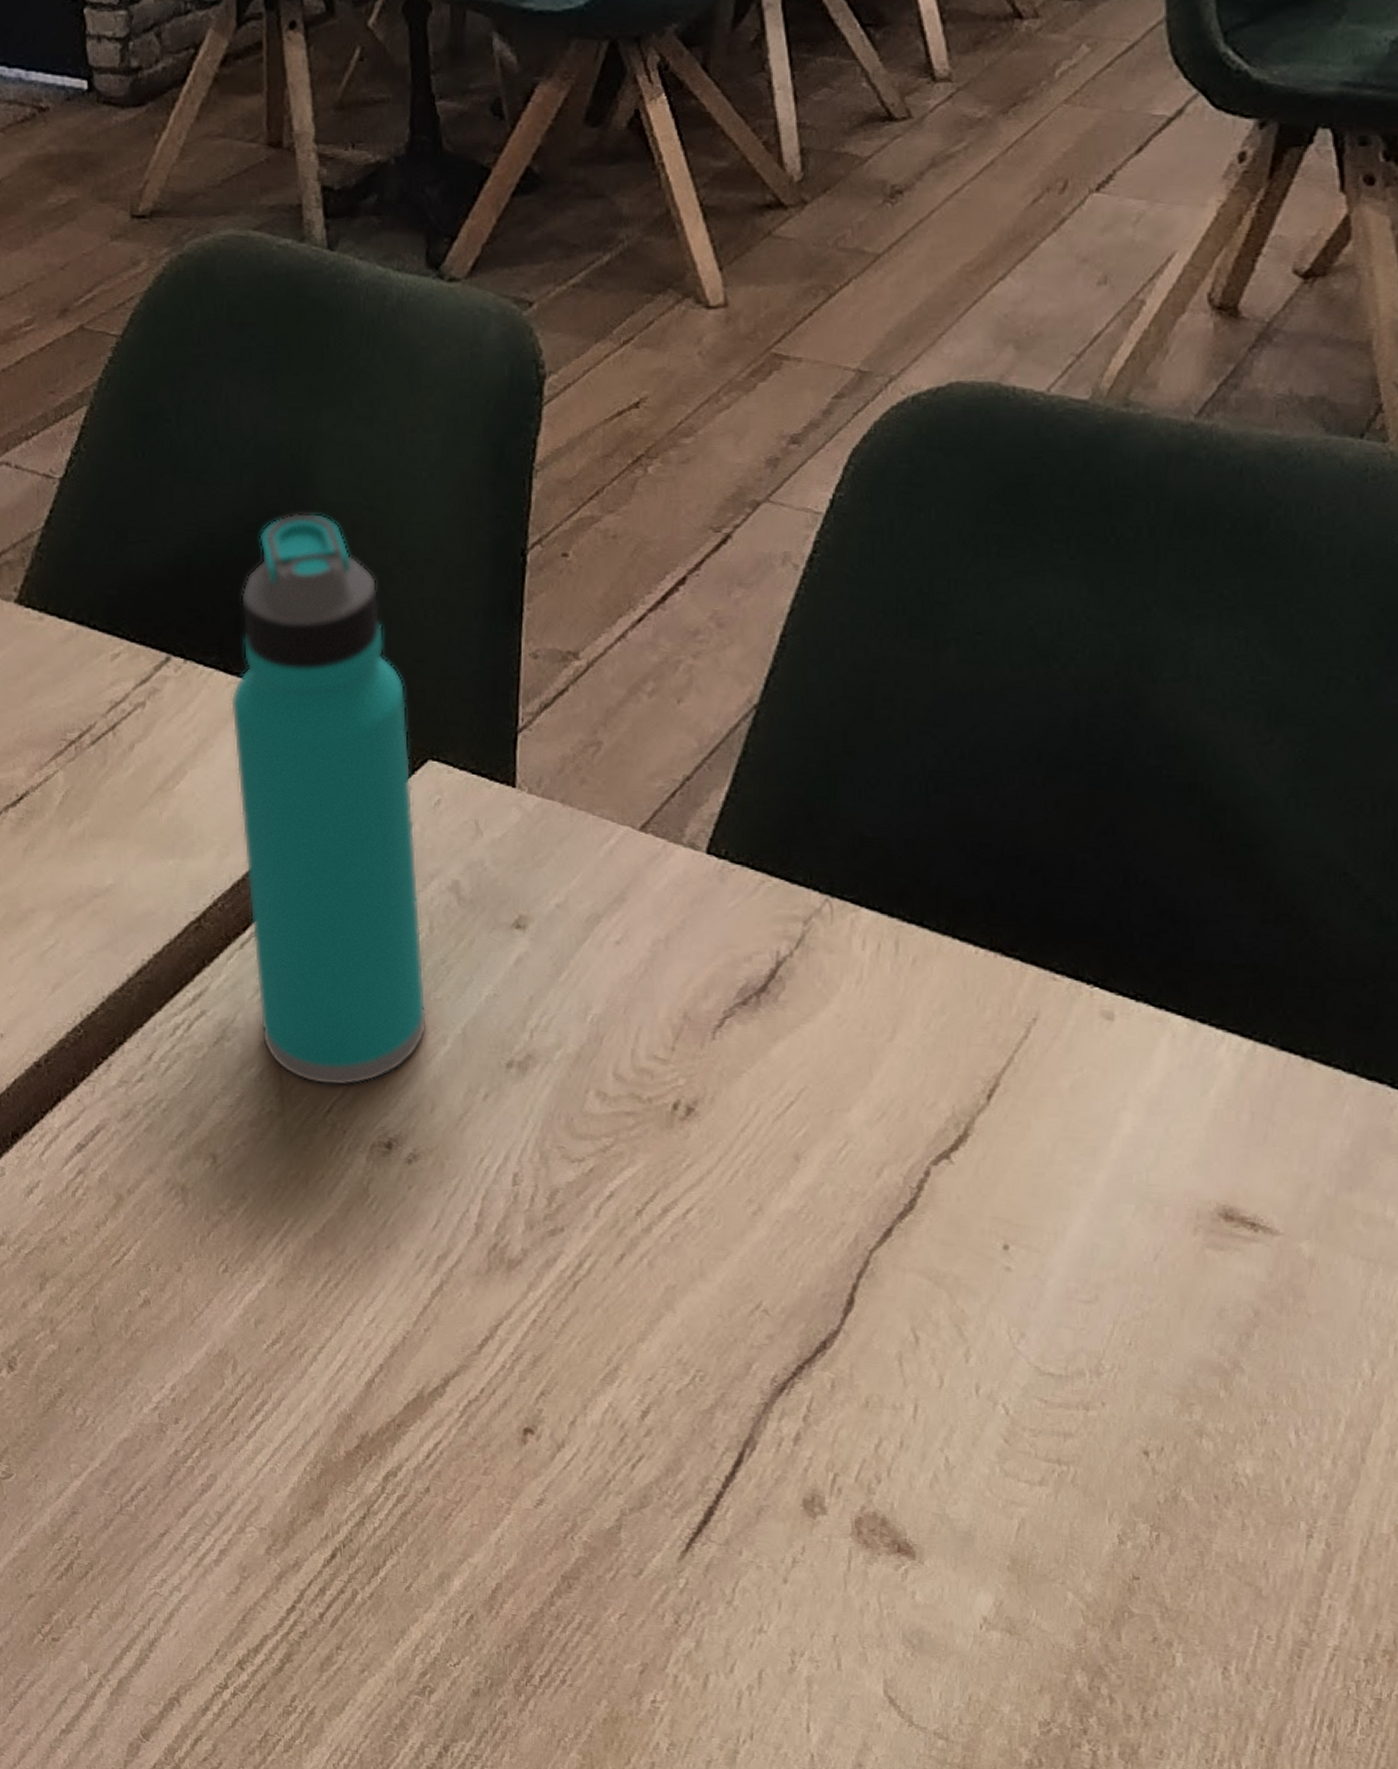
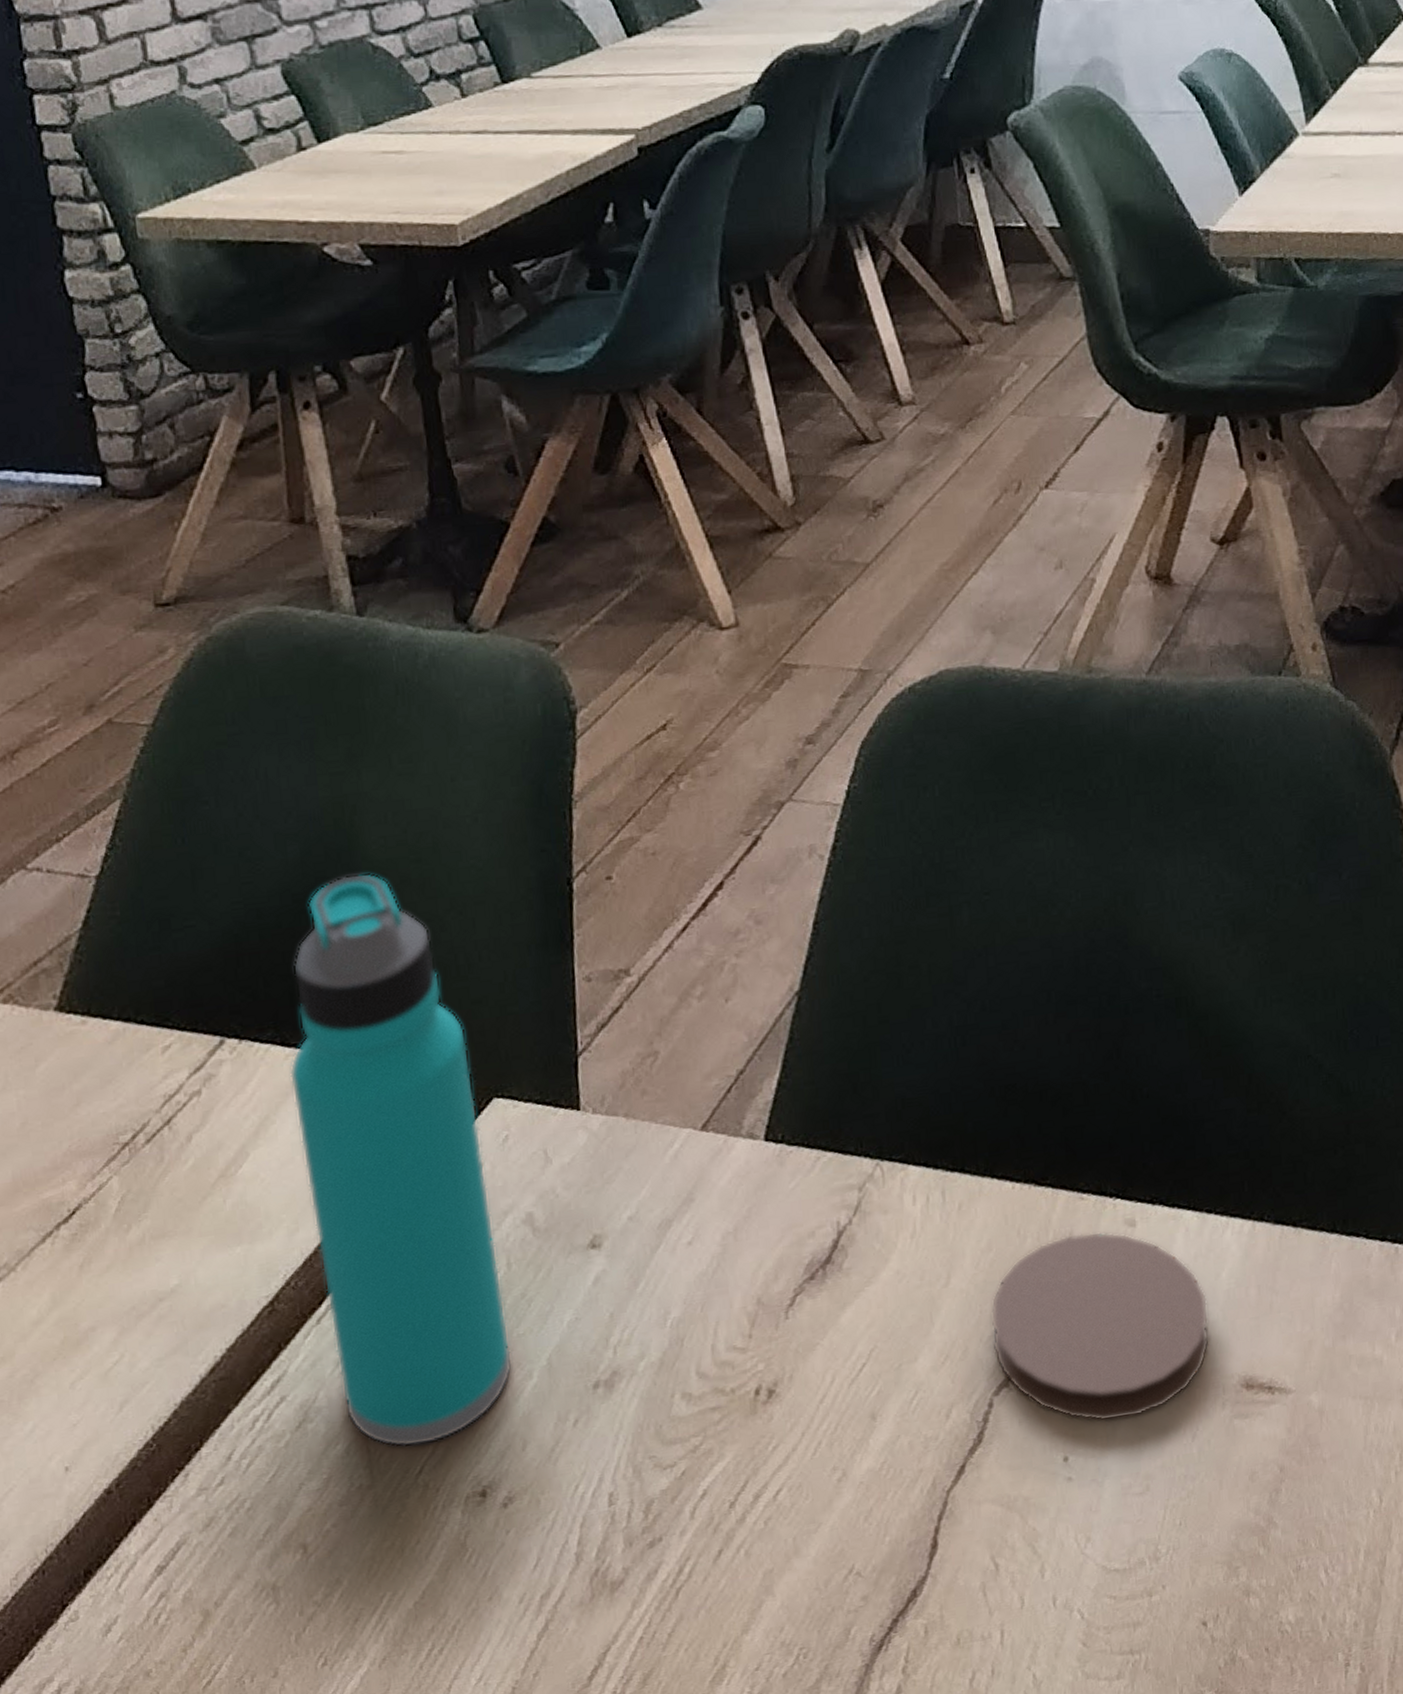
coaster: none [936,1015,1190,1221] -> present [990,1231,1210,1422]

